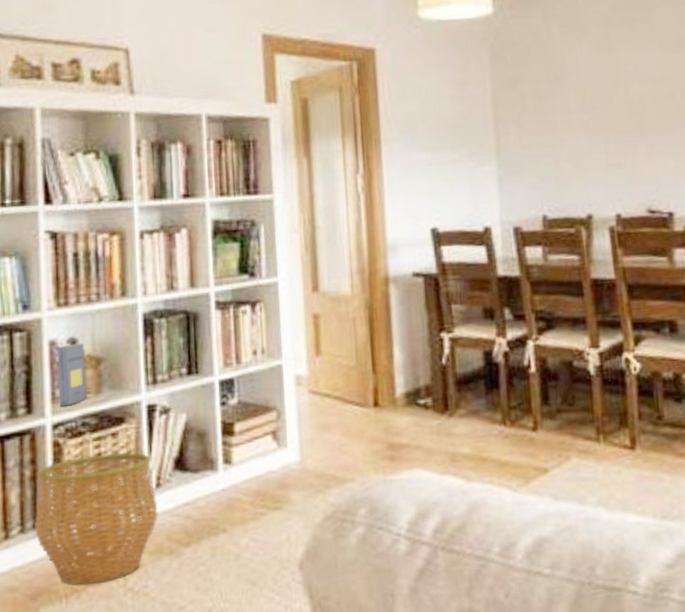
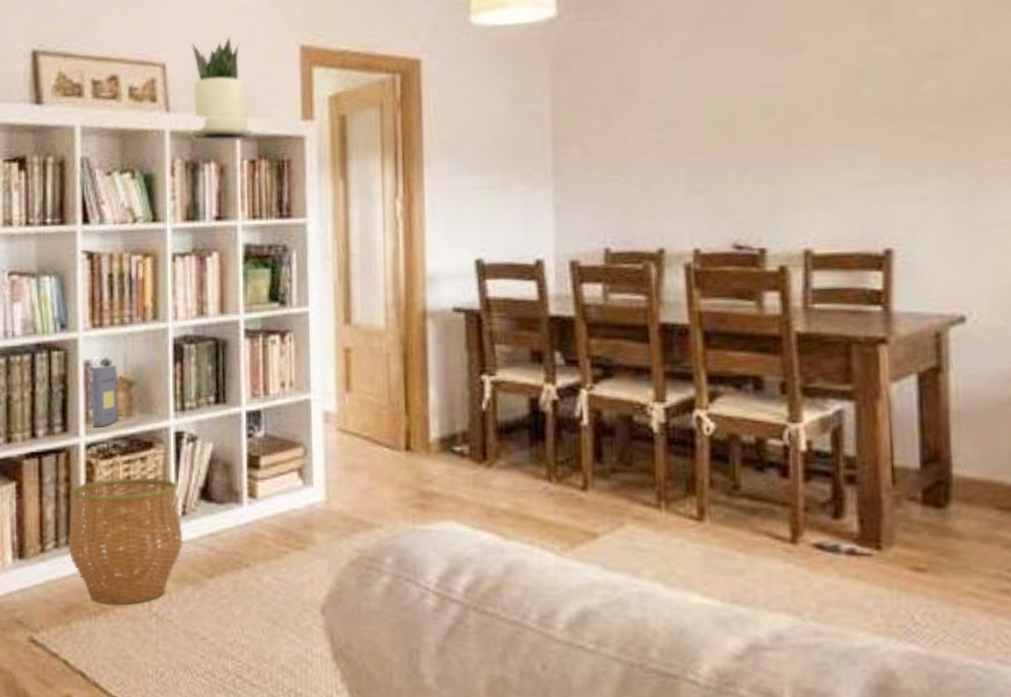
planter: none [154,25,218,124] -> present [189,37,253,143]

